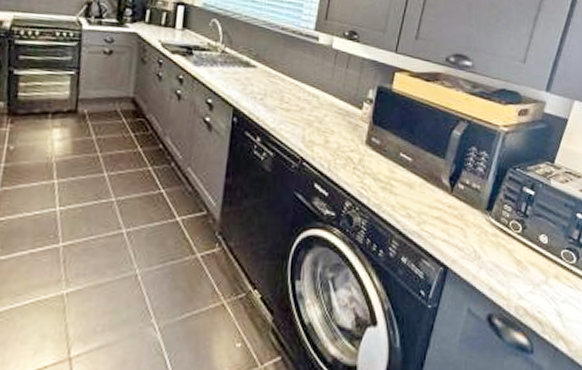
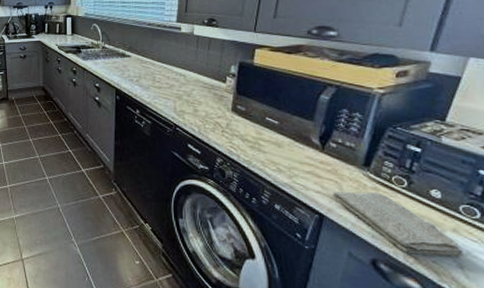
washcloth: none [457,238,562,306] -> present [332,191,463,257]

